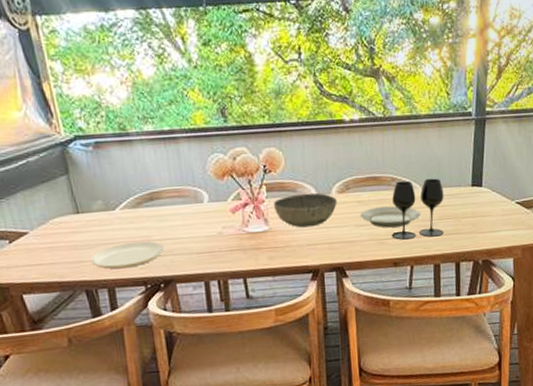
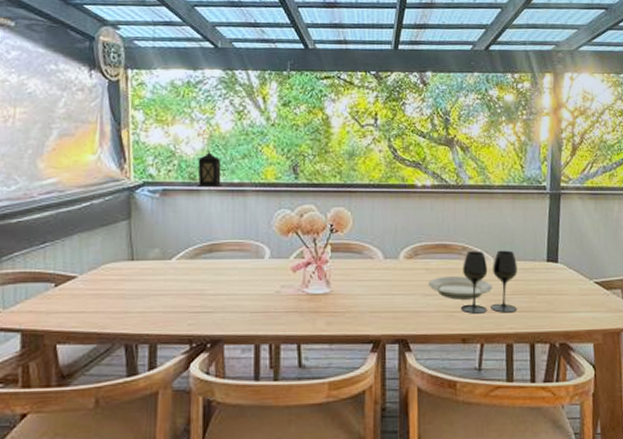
plate: present [91,241,164,270] -> none [137,295,216,324]
lantern: none [123,99,153,138] -> present [196,151,222,188]
bowl: present [274,193,337,228] -> none [338,256,404,293]

